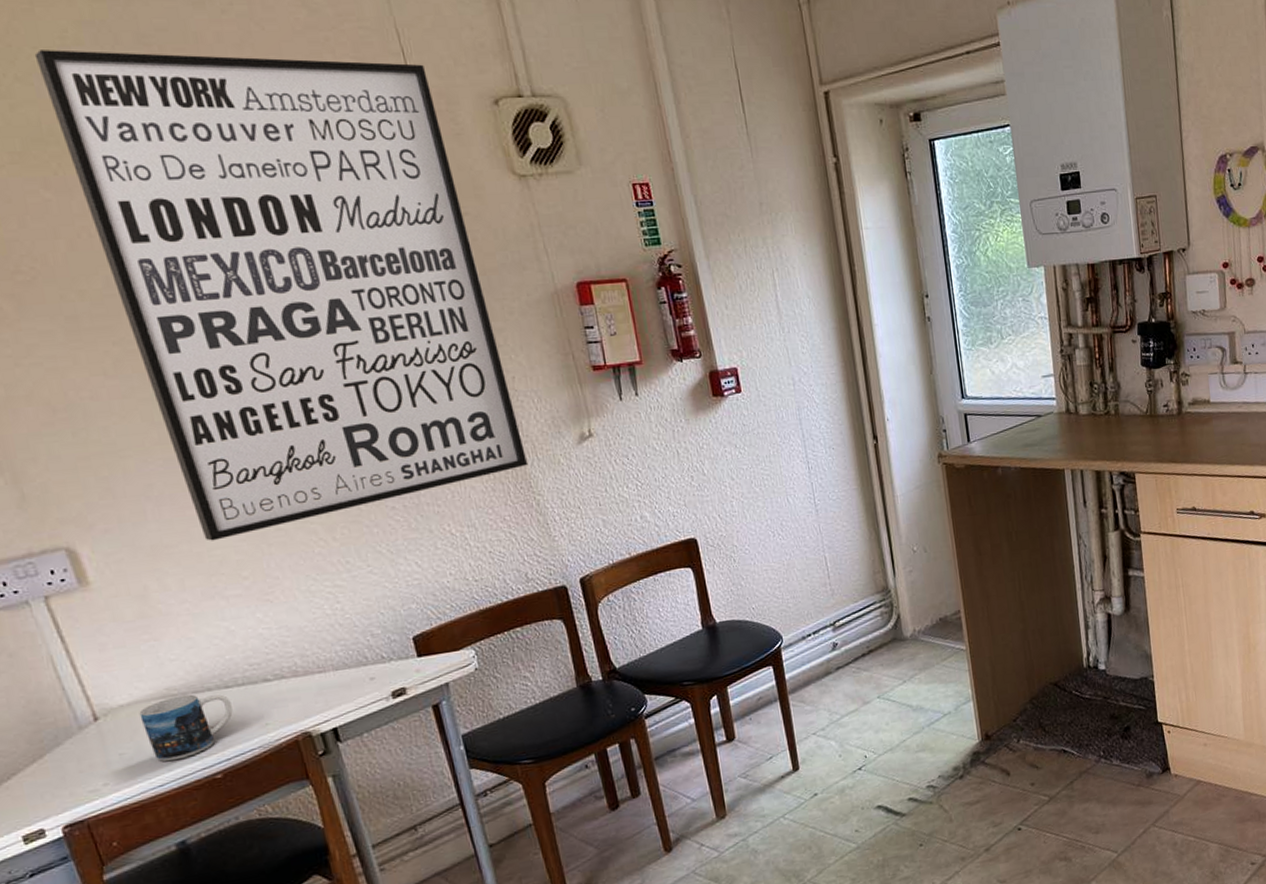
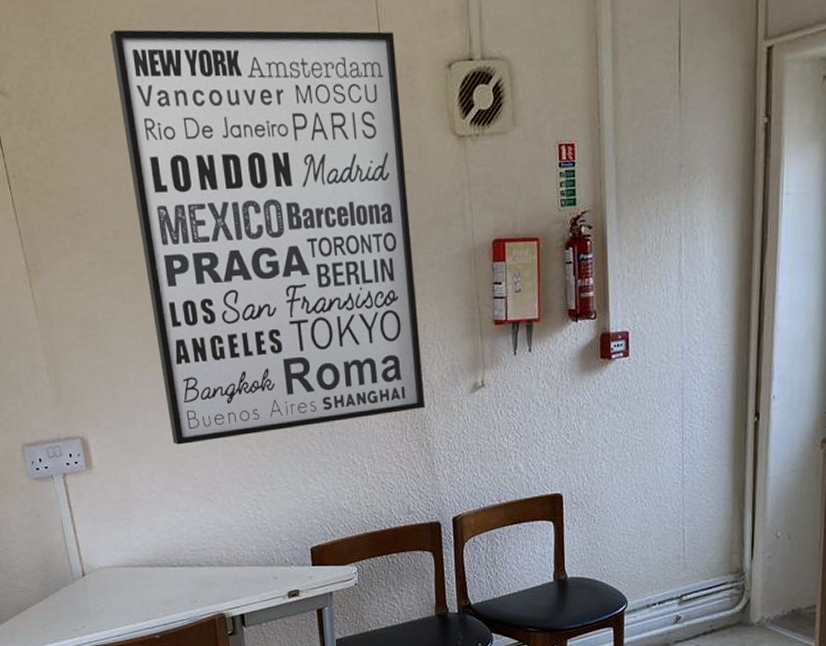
mug: present [139,694,233,762] -> none [112,567,173,618]

